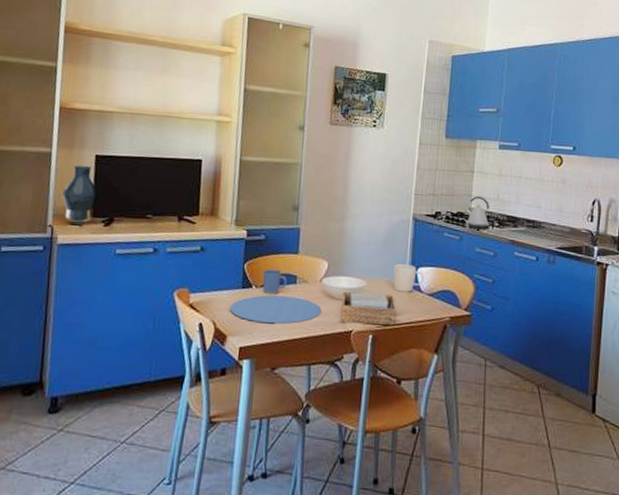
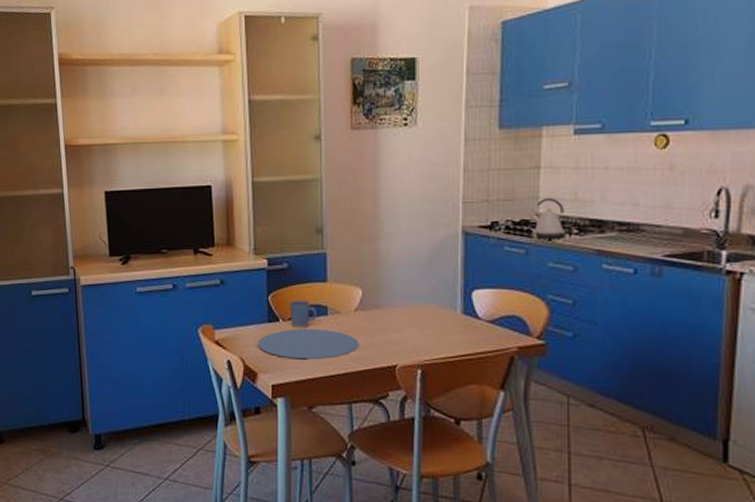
vase: present [62,165,99,226] -> none [79,203,112,266]
bowl: present [321,276,368,300] -> none [356,304,411,331]
napkin holder: present [340,291,397,326] -> none [382,321,449,359]
mug: present [393,264,425,292] -> none [441,287,482,320]

